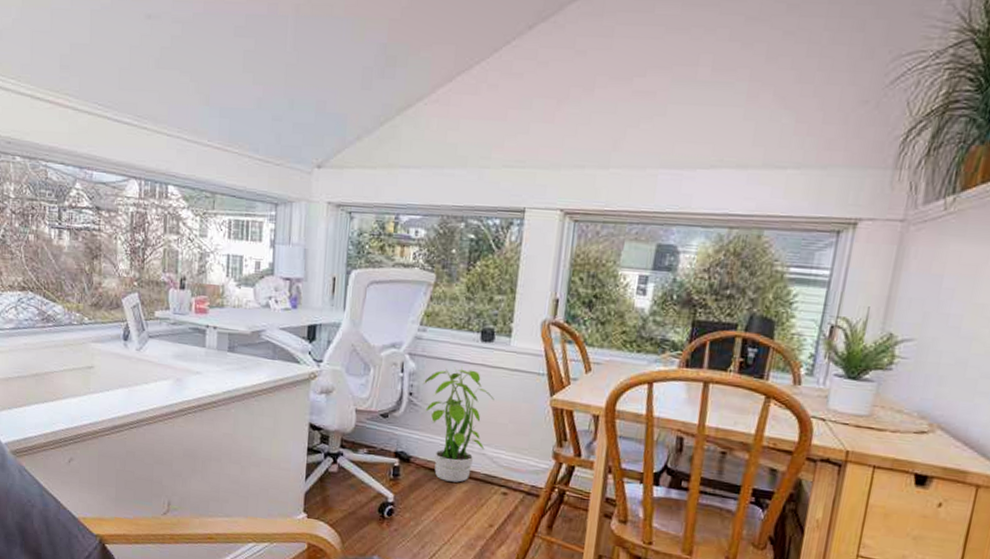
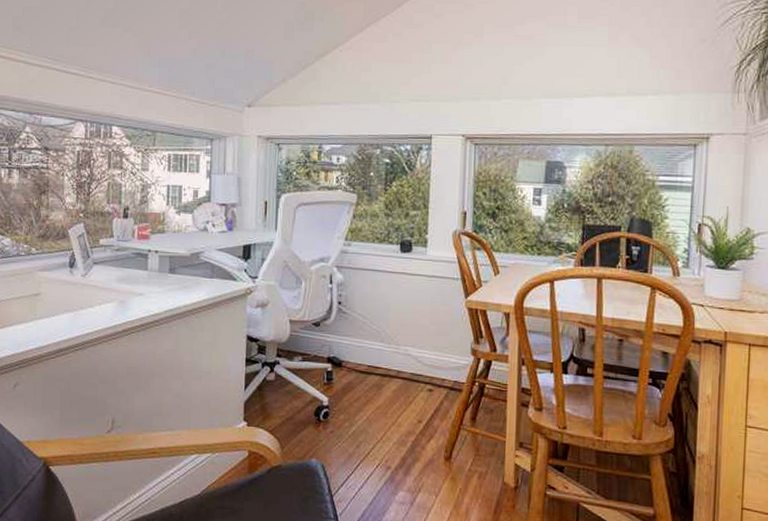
potted plant: present [422,366,494,483] -> none [350,275,416,383]

